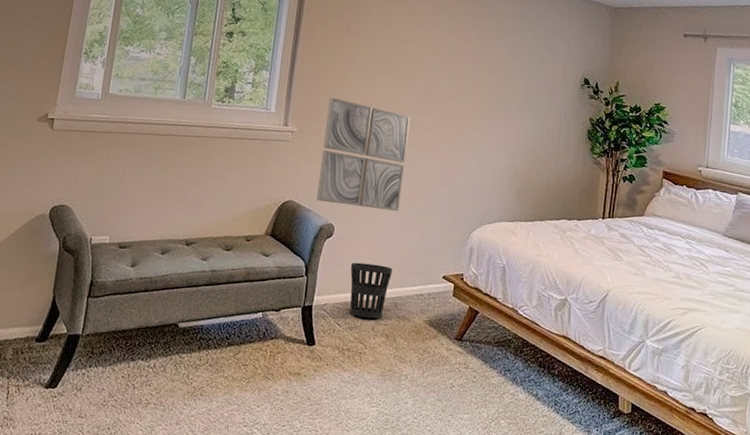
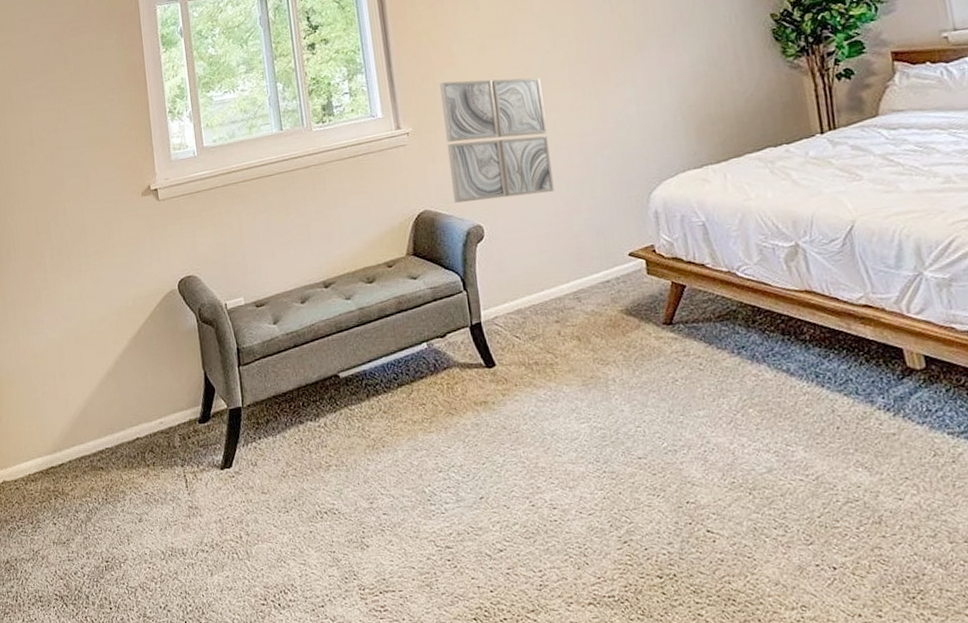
wastebasket: present [350,262,392,319] -> none [513,257,567,324]

